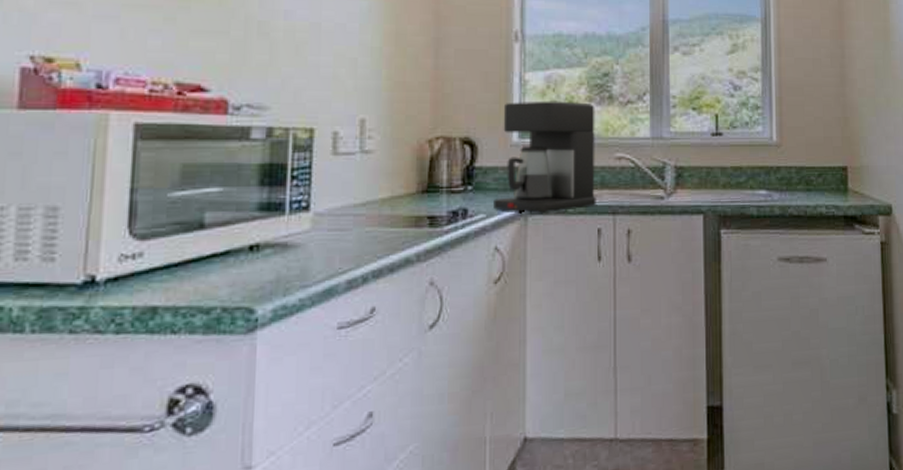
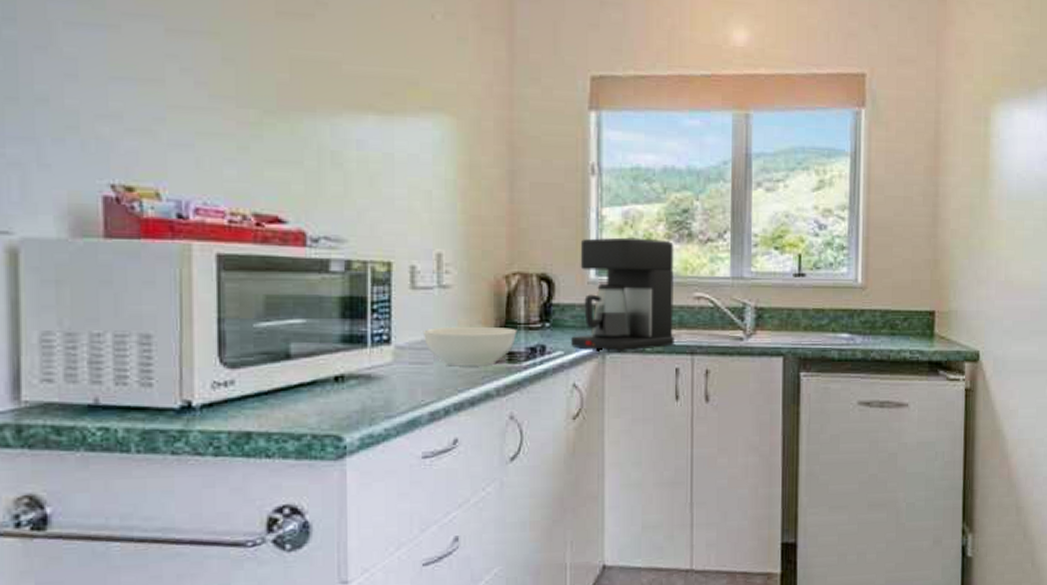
bowl: none [343,191,439,233] -> present [422,326,517,367]

